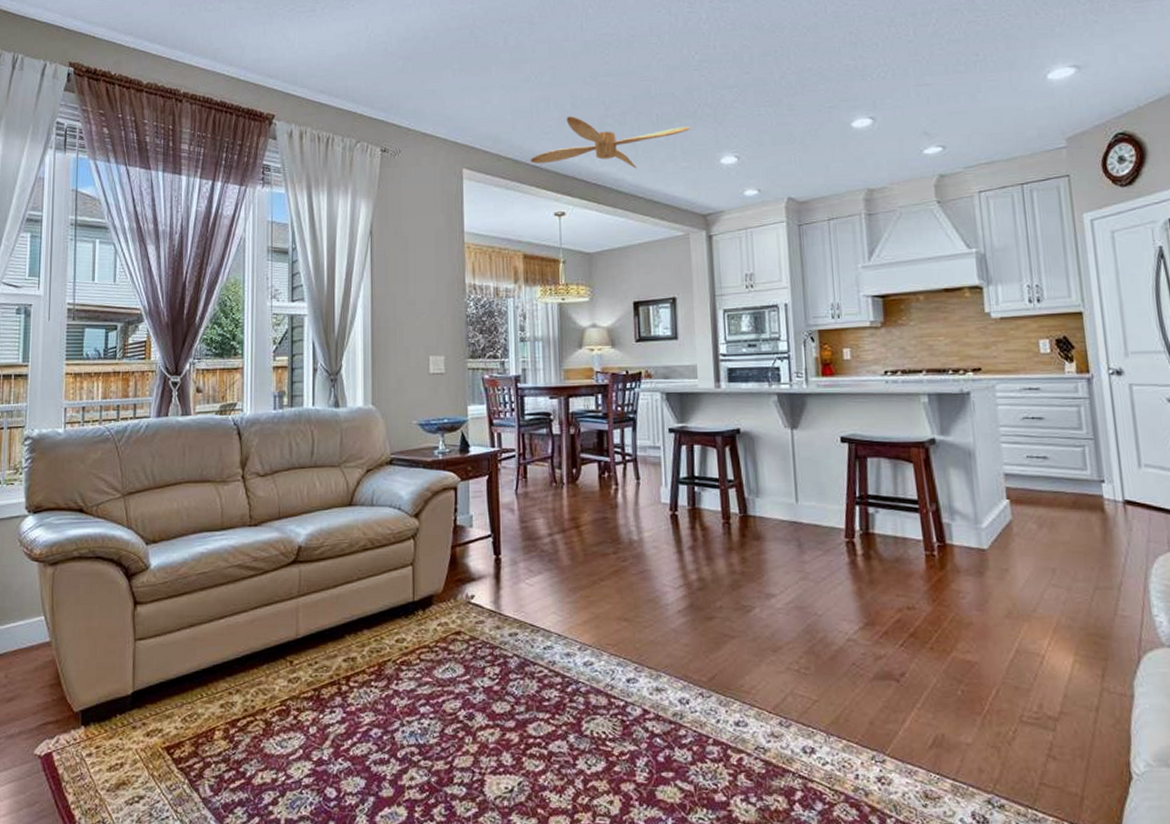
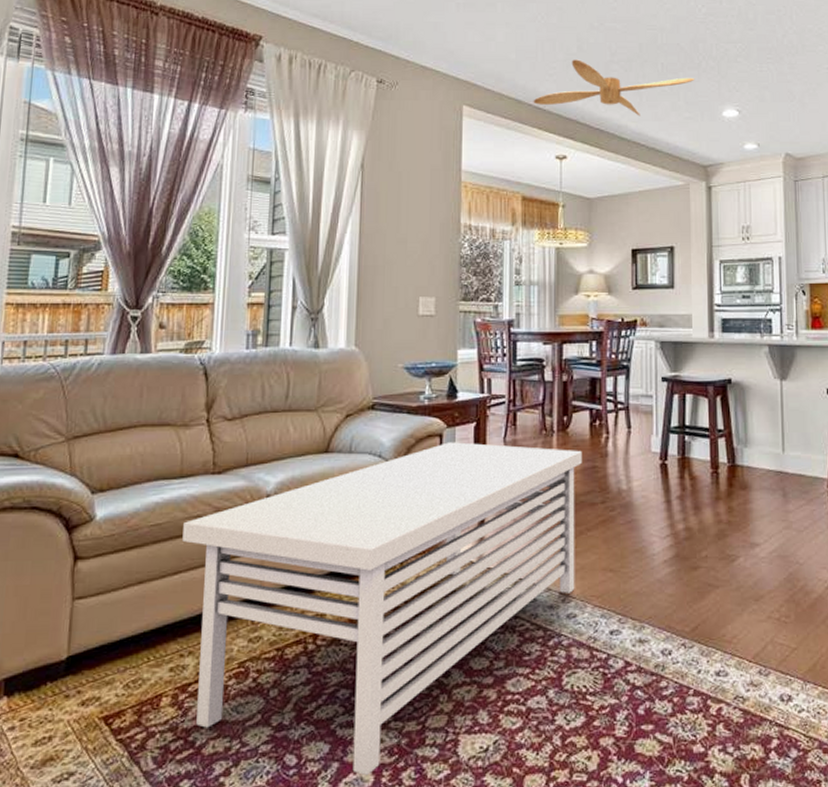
coffee table: none [226,495,593,811] -> present [182,442,582,776]

